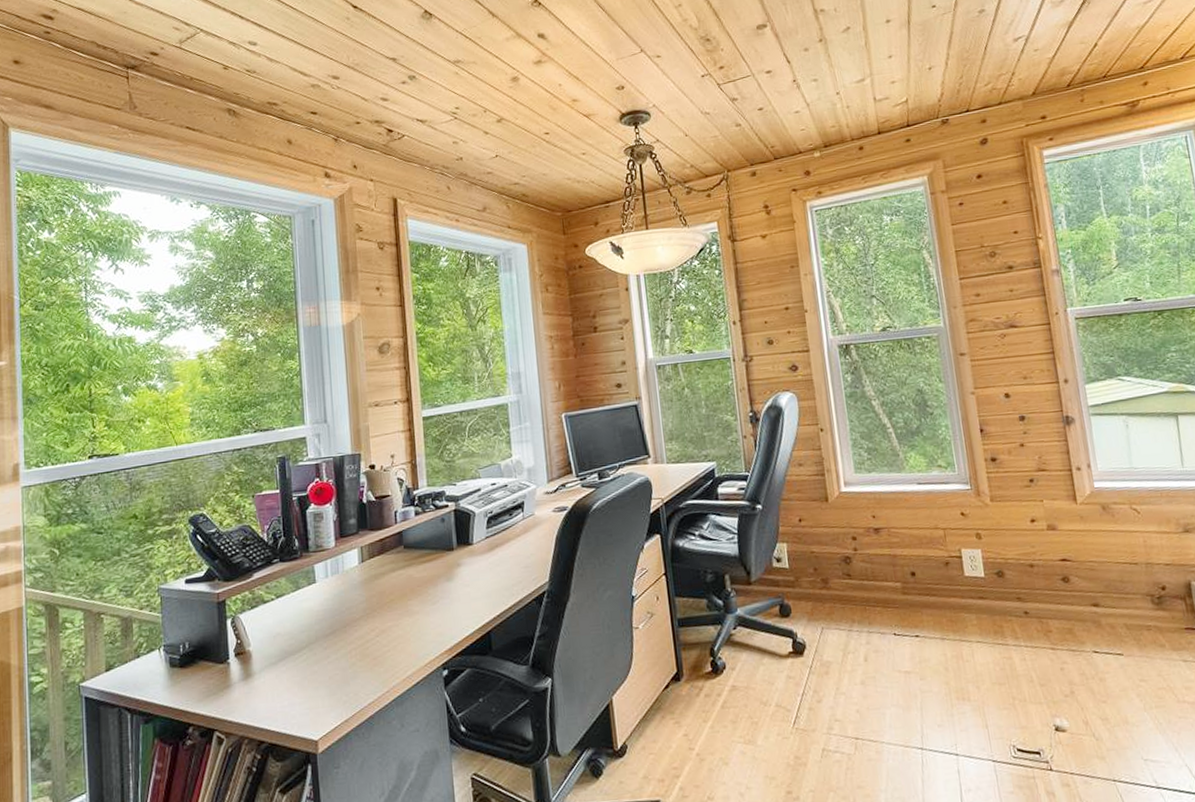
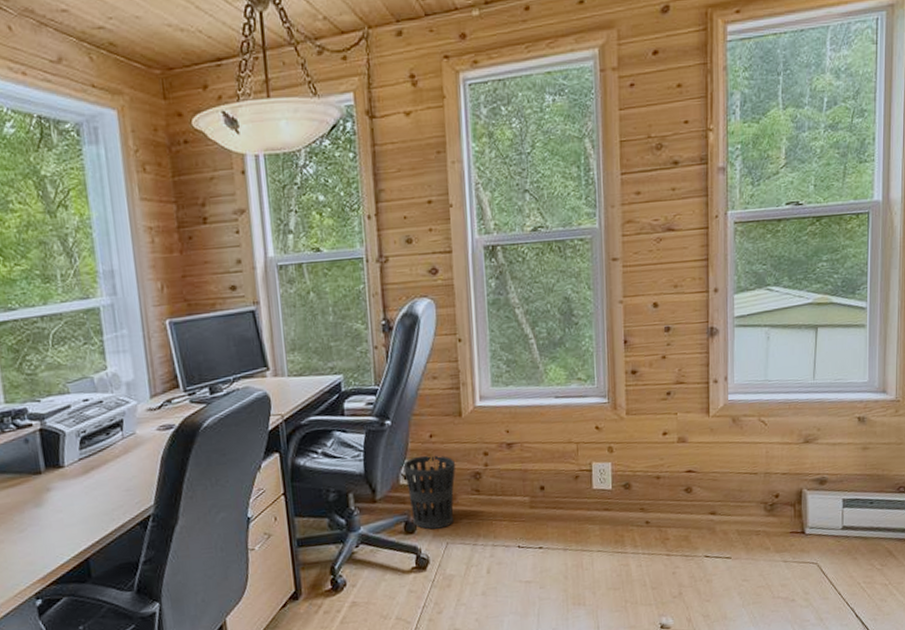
wastebasket: none [775,538,827,614] -> present [403,455,456,530]

